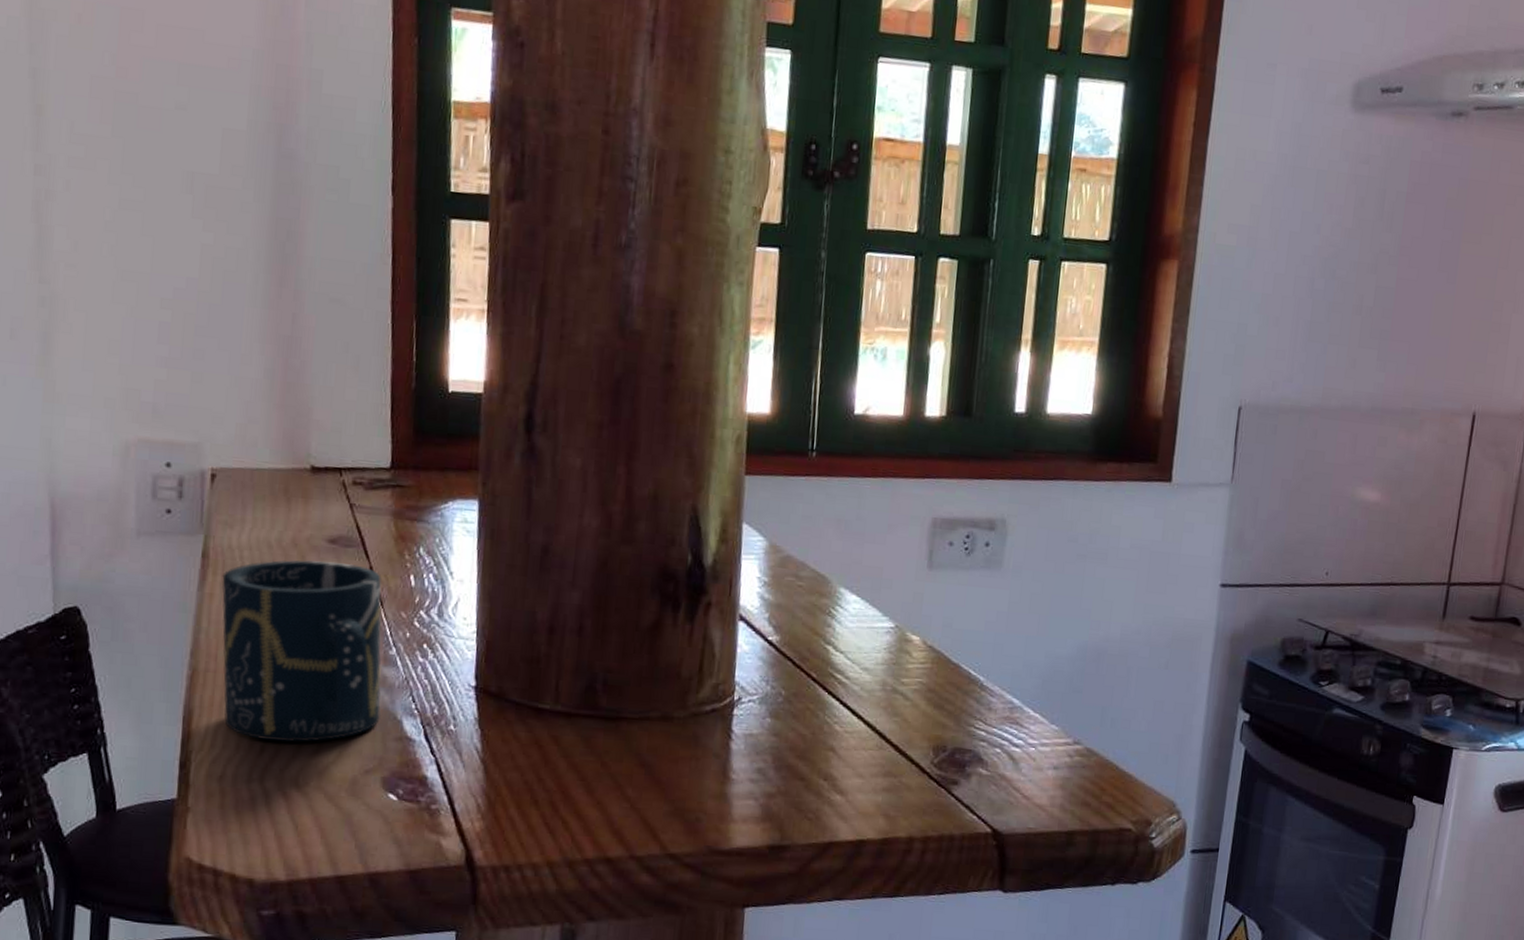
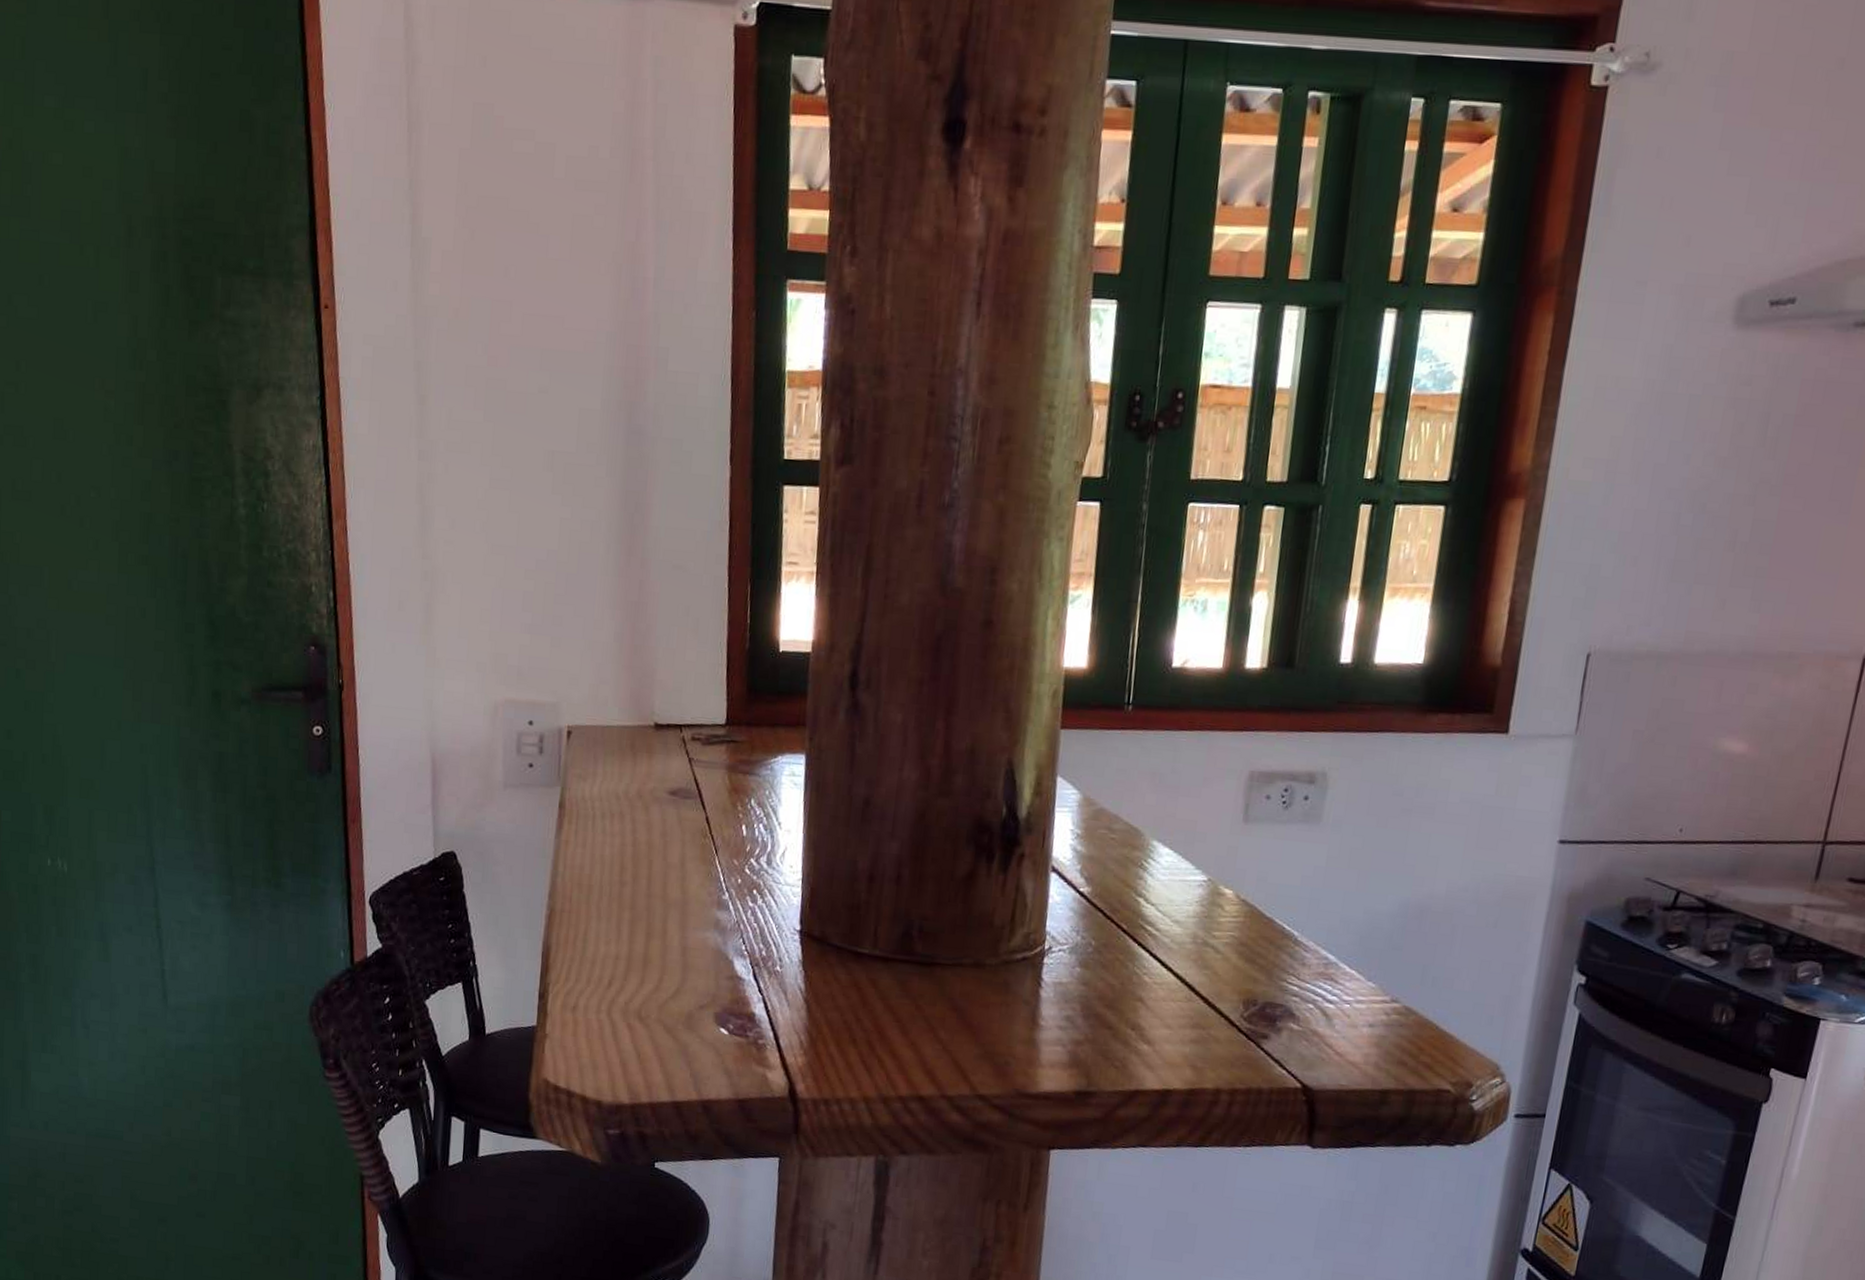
cup: present [222,559,382,742] -> none [576,810,716,978]

